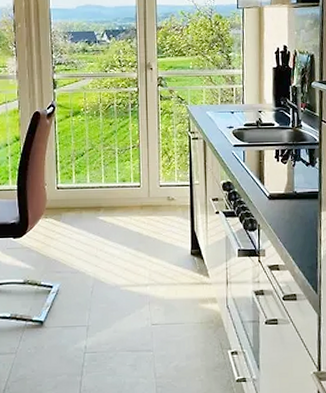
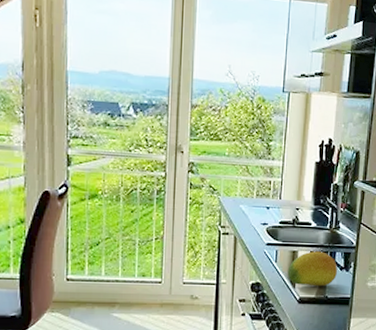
fruit: none [255,149,303,183] -> present [287,251,337,287]

